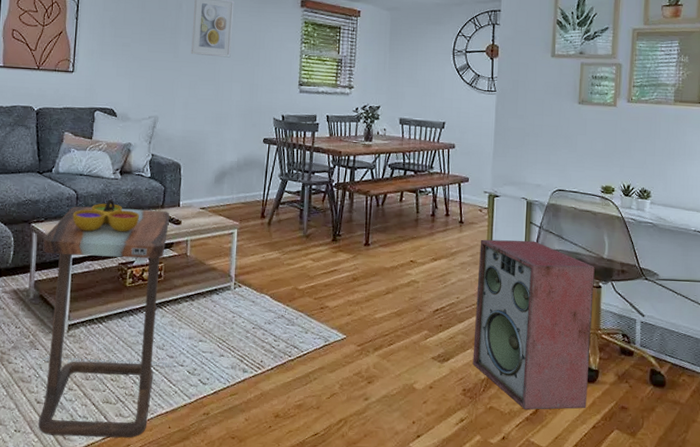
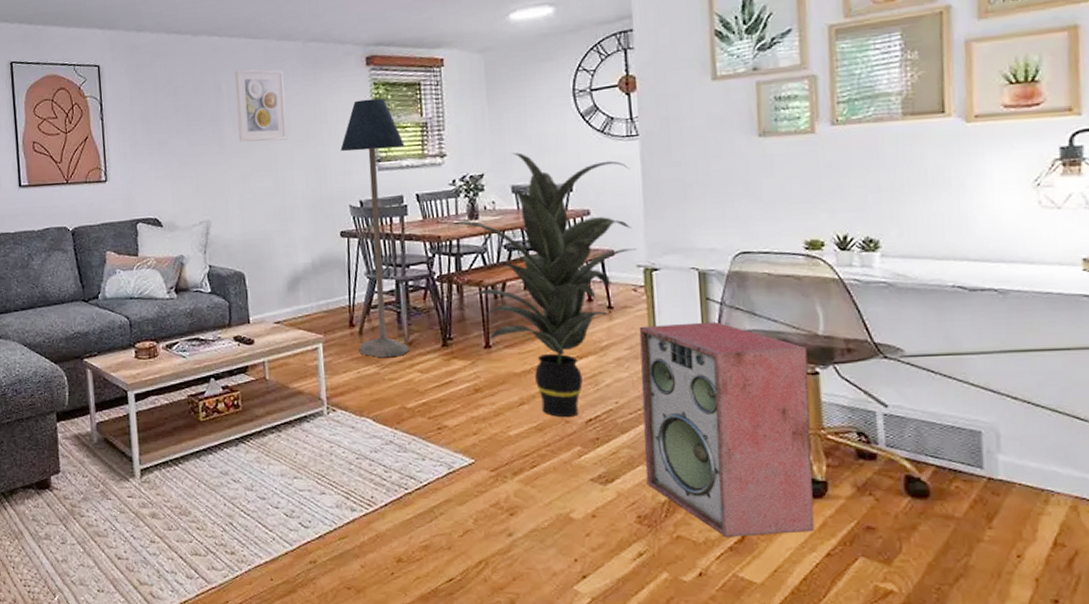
side table: present [38,206,179,438] -> none [99,329,273,595]
decorative bowl: present [73,199,140,232] -> none [128,322,205,362]
floor lamp: none [266,34,323,246] -> present [340,98,410,358]
indoor plant: none [349,92,487,307] -> present [448,152,637,418]

